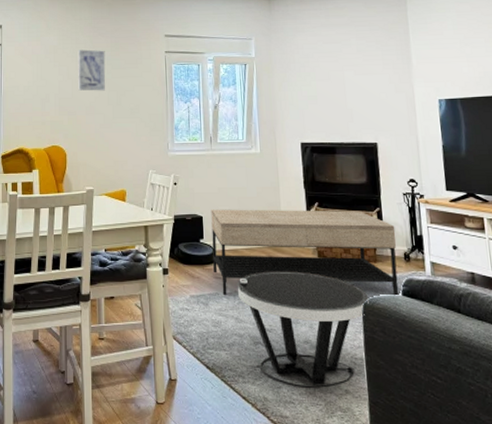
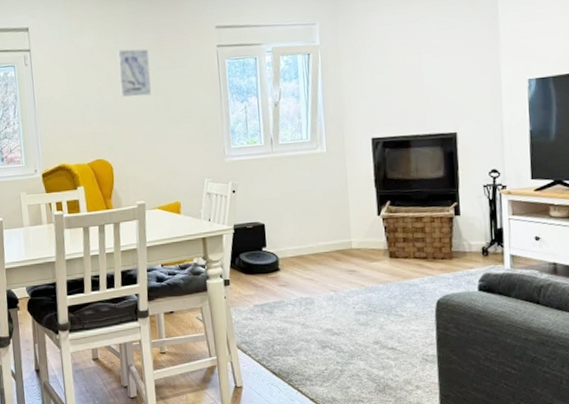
coffee table: present [211,209,399,296] -> none [273,206,475,302]
side table: present [237,271,369,388] -> none [303,274,443,386]

